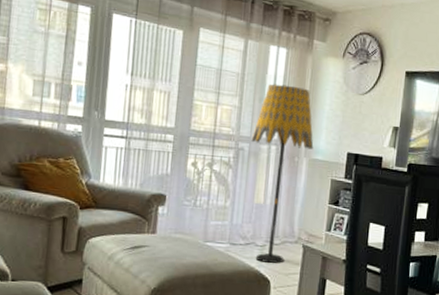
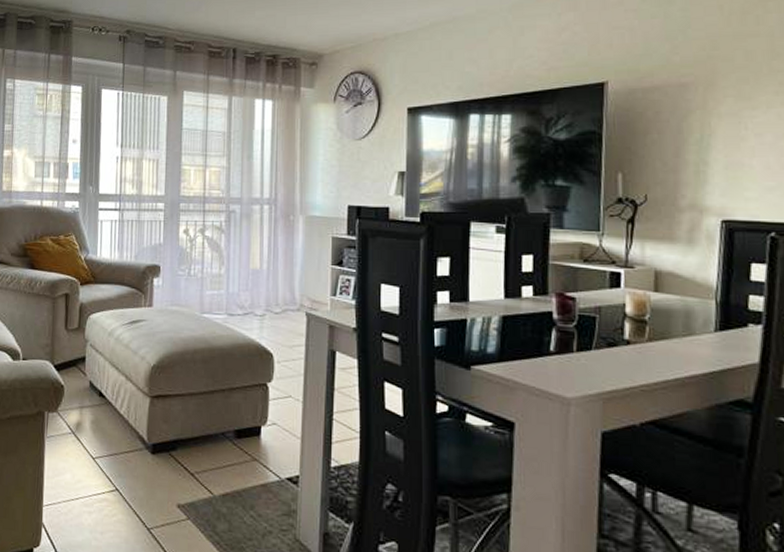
floor lamp: present [251,84,314,263] -> none [242,139,310,334]

